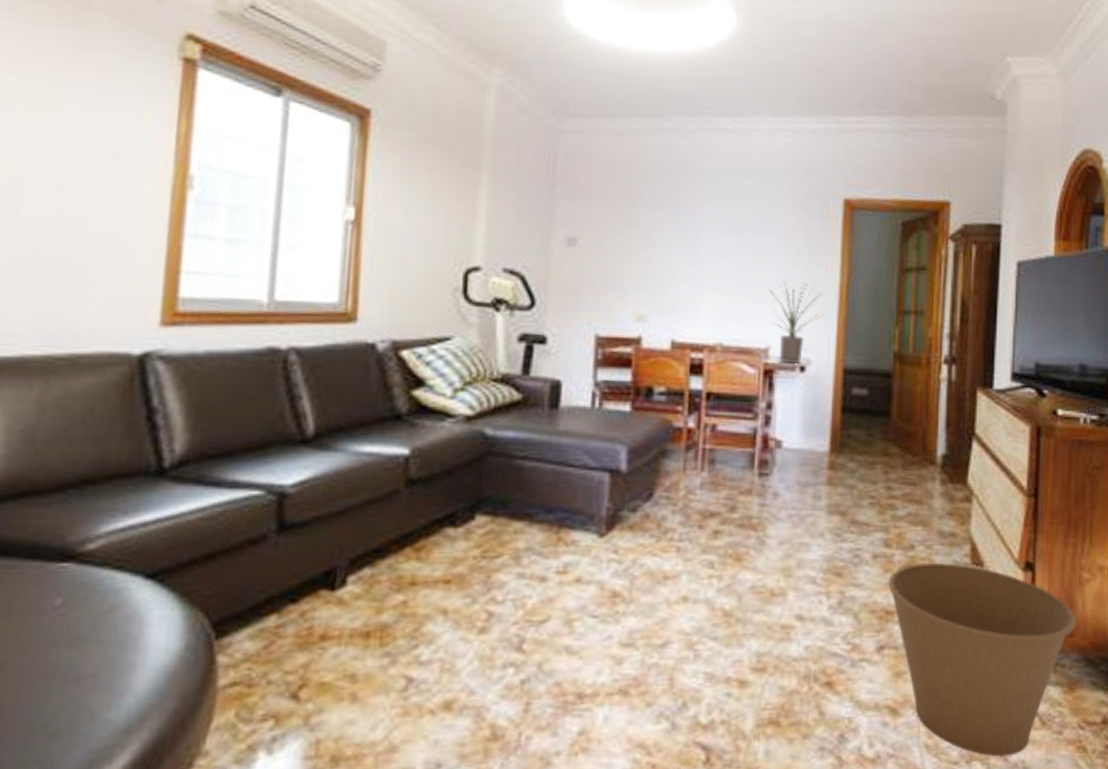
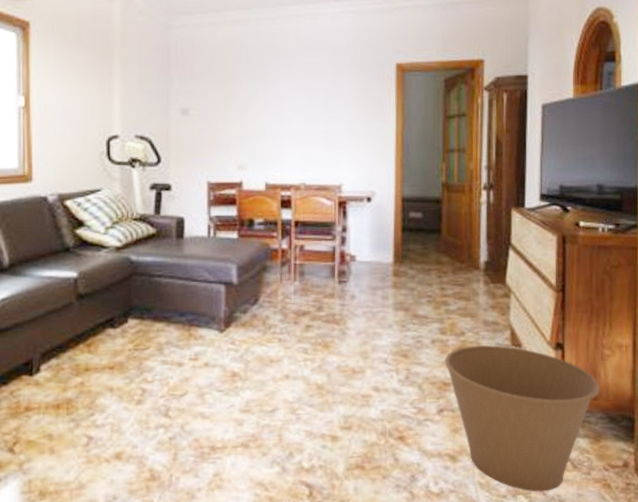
house plant: present [768,281,823,365] -> none [339,132,384,197]

